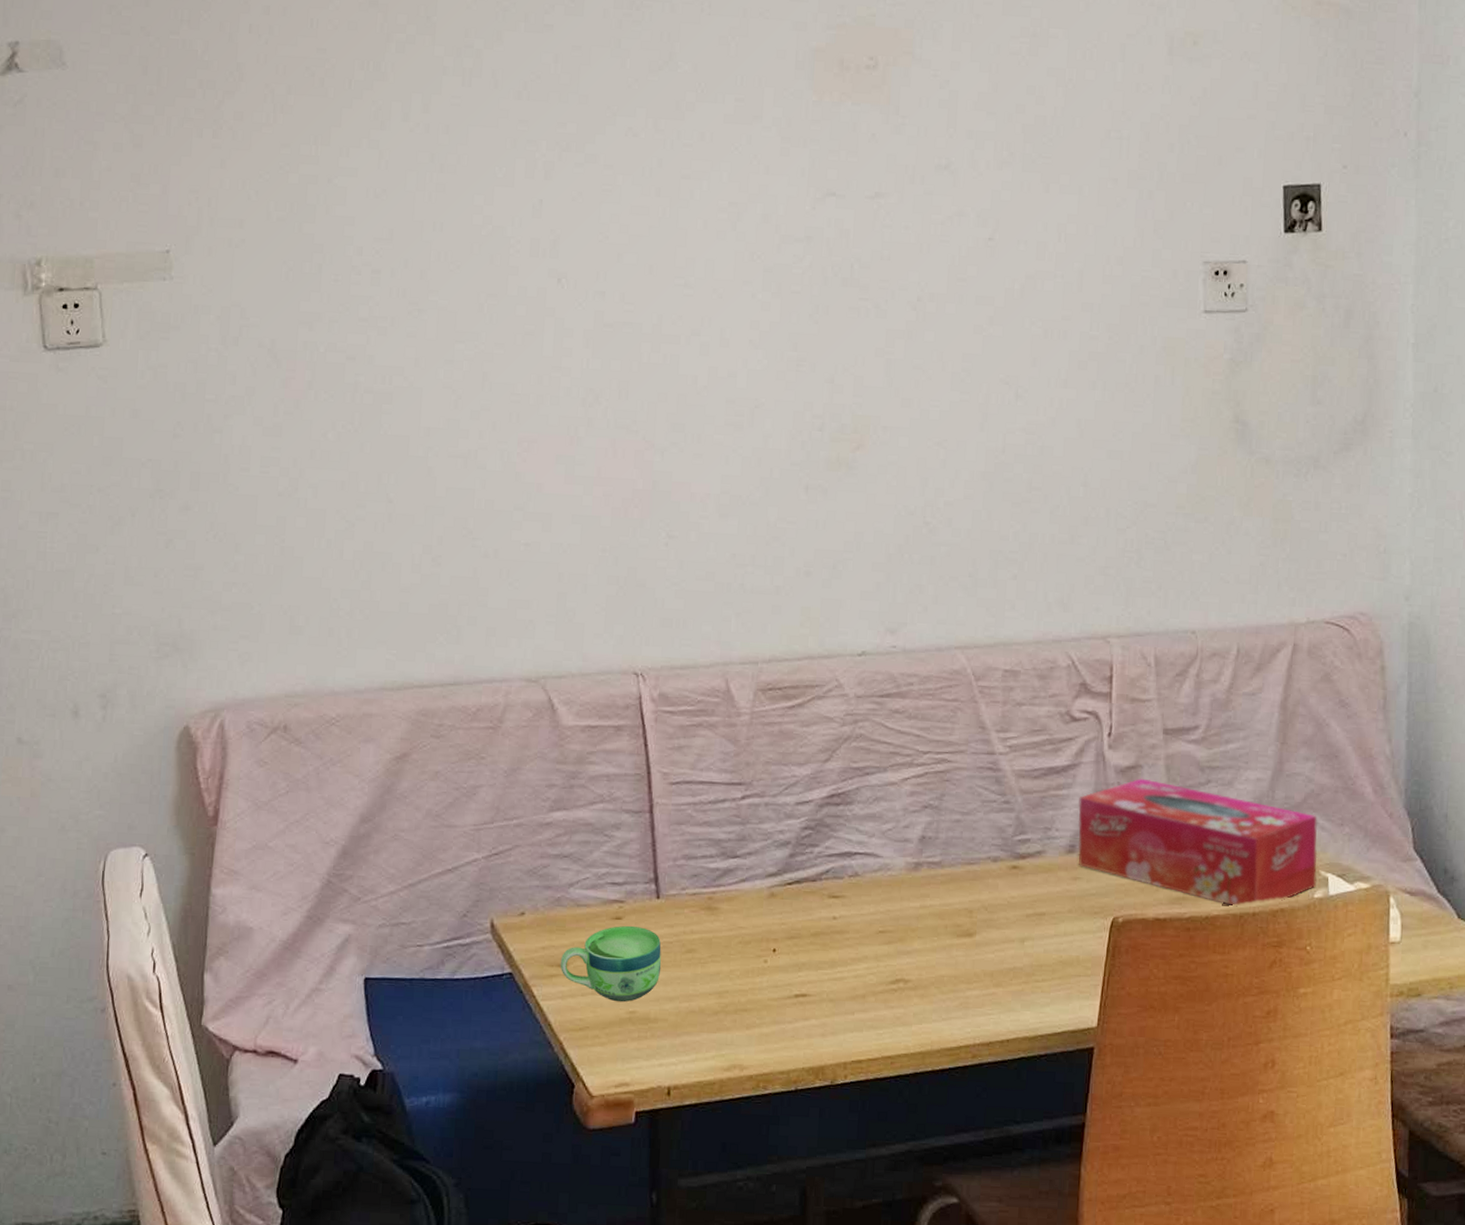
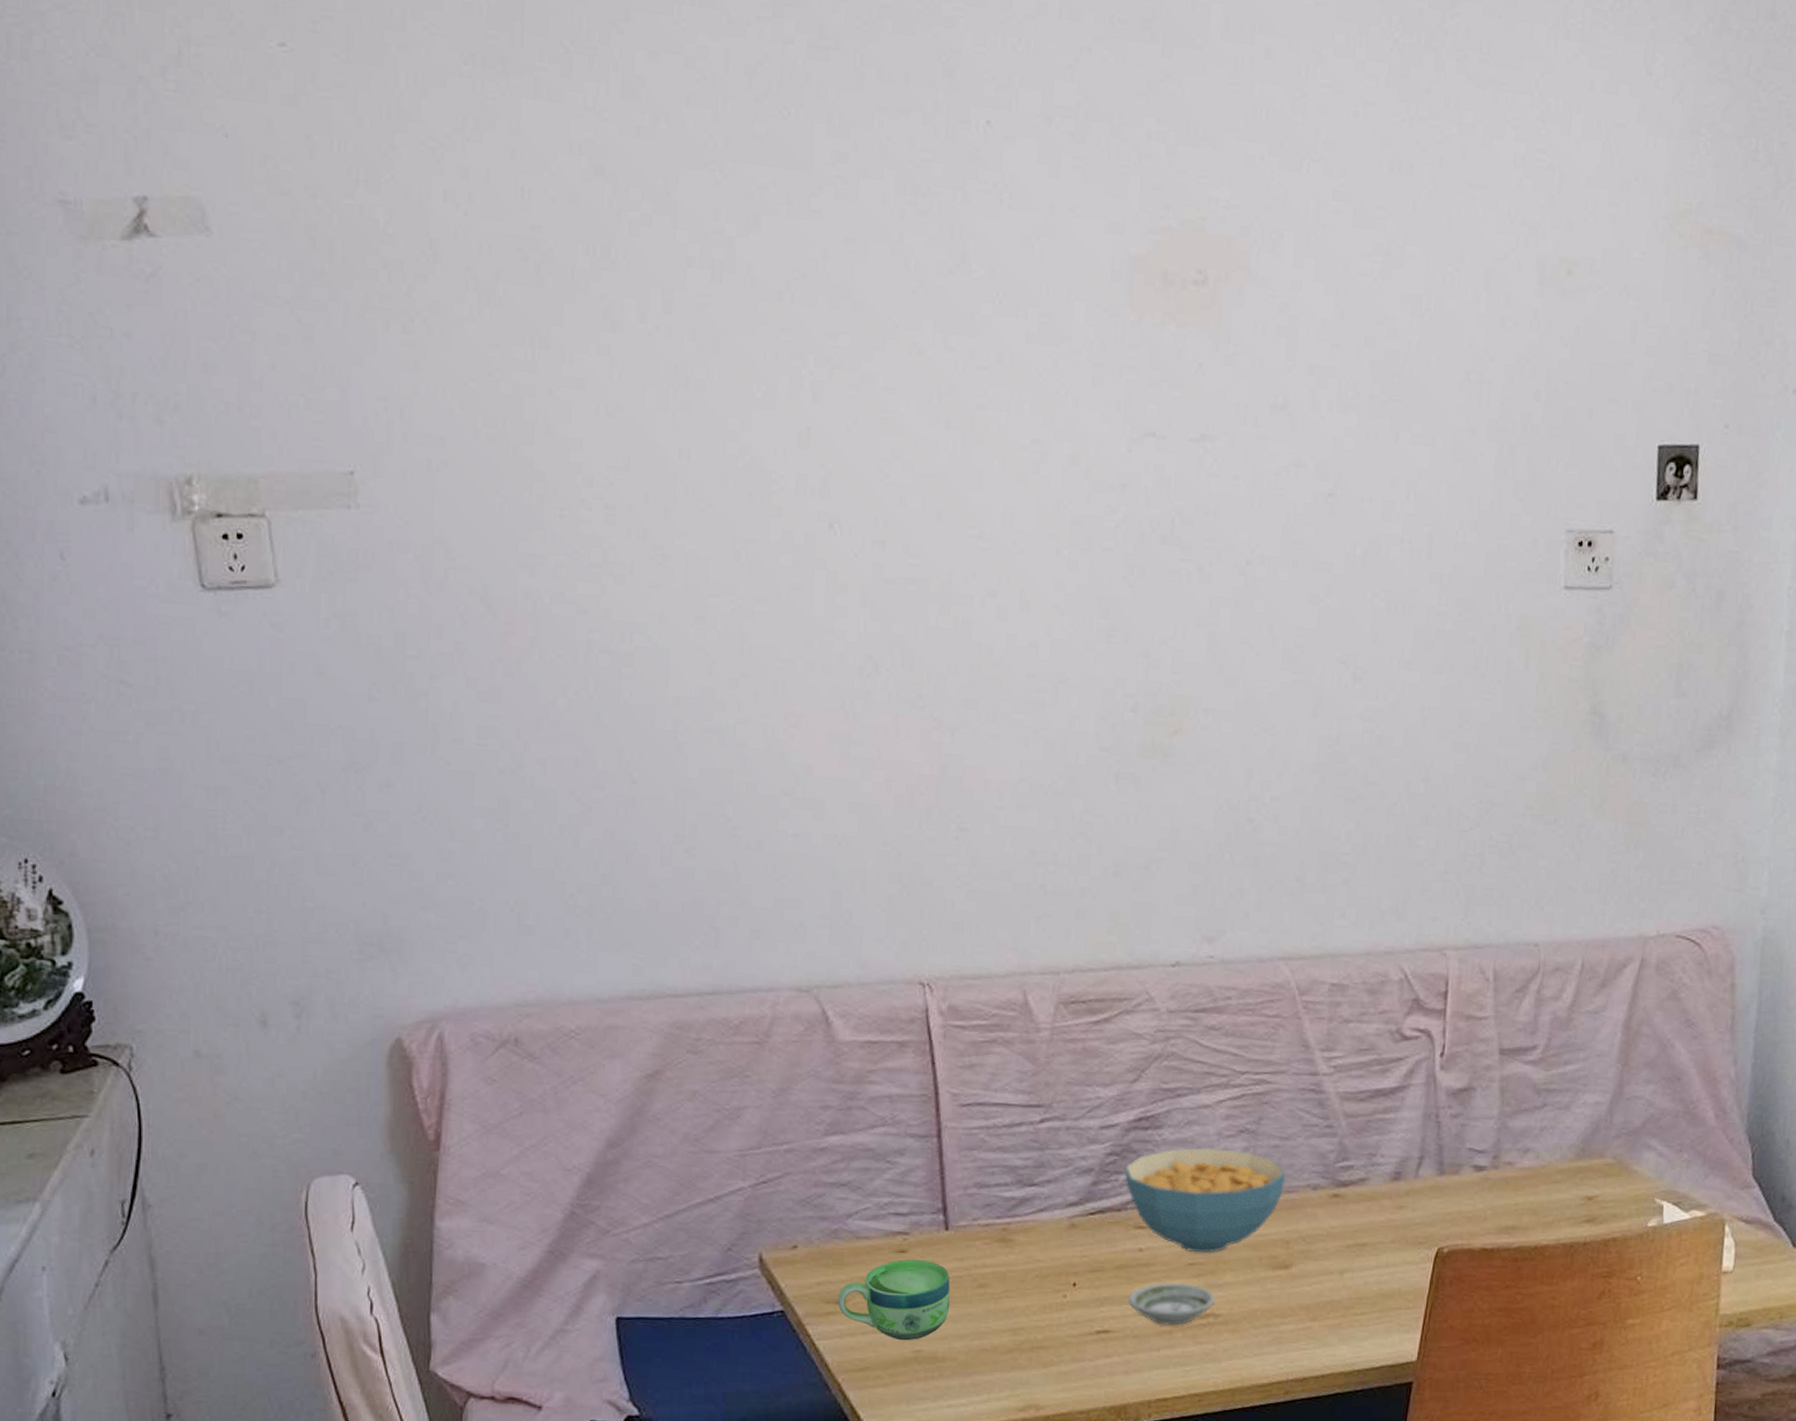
cereal bowl: none [818,822,967,922] -> present [1124,1147,1285,1254]
saucer: none [824,948,905,990] -> present [1128,1282,1216,1326]
tissue box: present [1078,778,1318,907] -> none [1404,1101,1656,1236]

